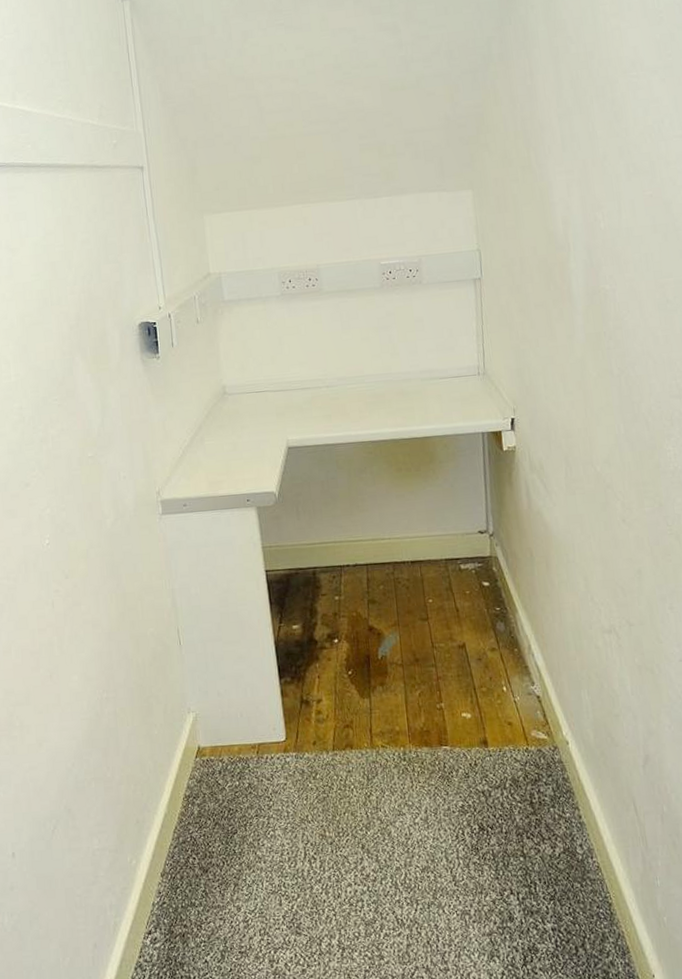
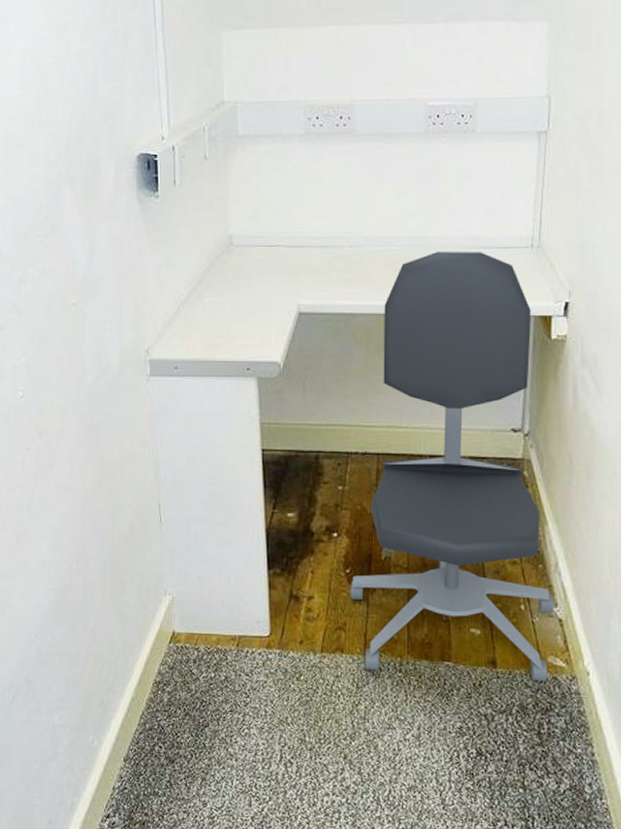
office chair: none [353,382,534,762] -> present [350,250,553,682]

